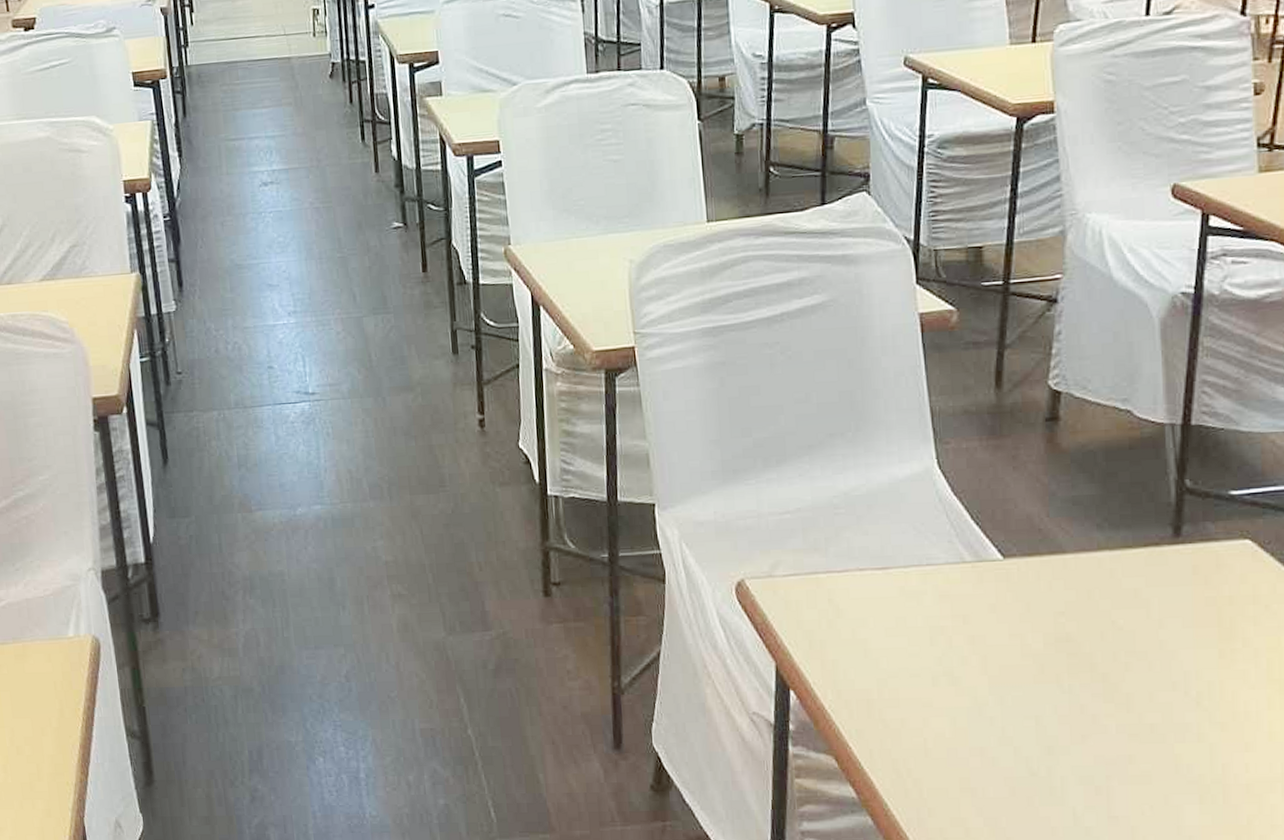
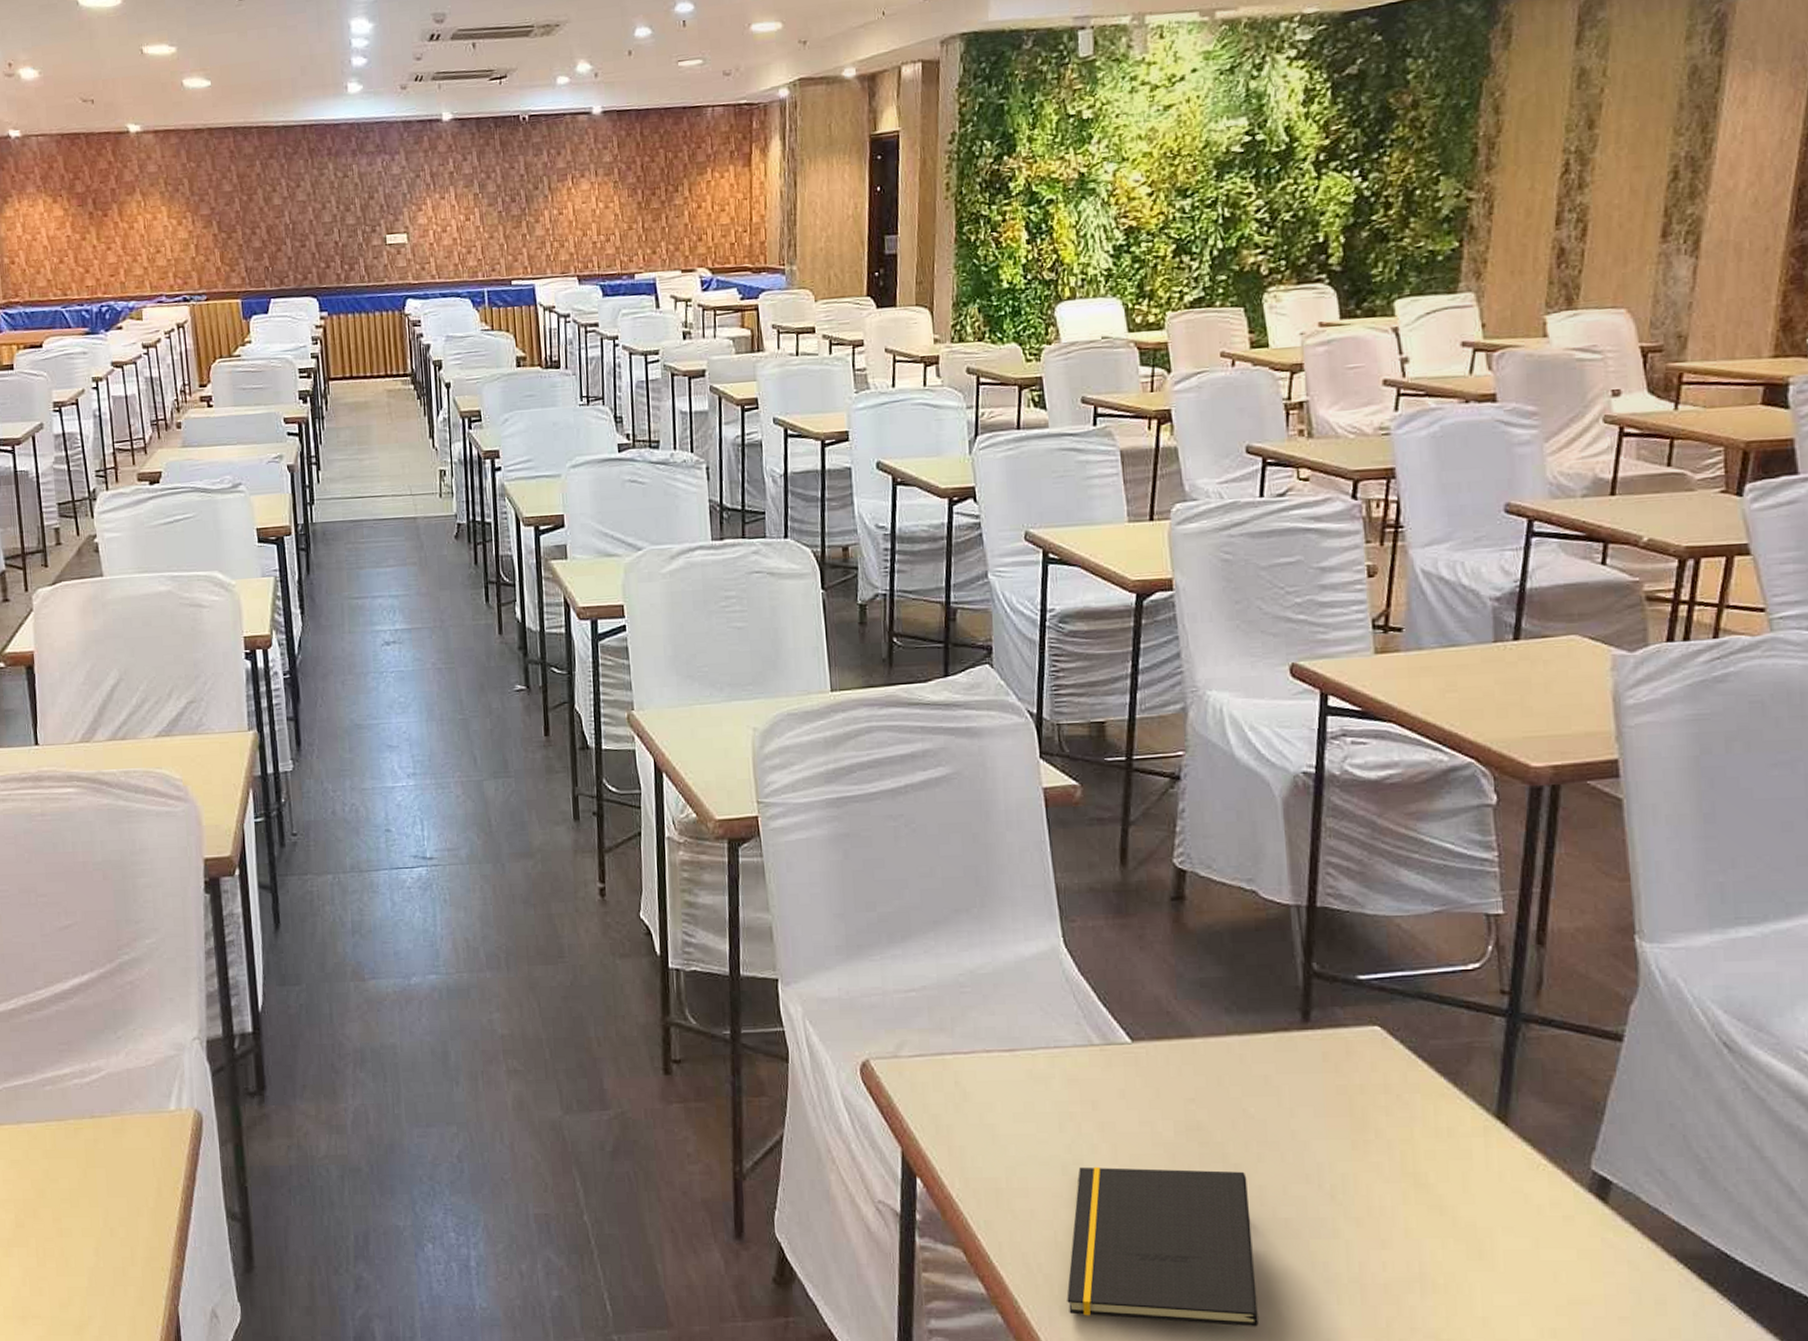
notepad: none [935,677,1122,826] -> present [1066,1166,1259,1327]

